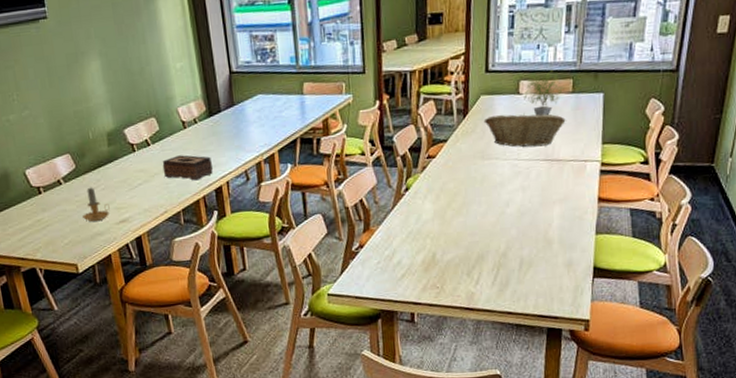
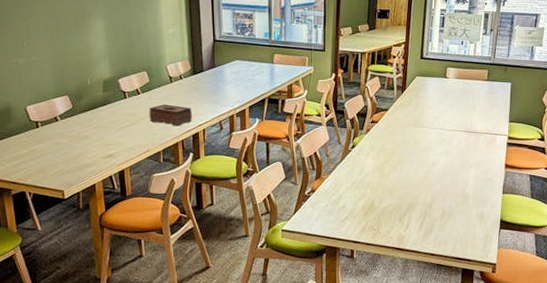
candle: present [82,187,110,221] -> none [73,125,99,154]
fruit basket: present [483,113,566,147] -> none [417,93,482,120]
potted plant: present [524,69,564,116] -> none [450,61,481,97]

